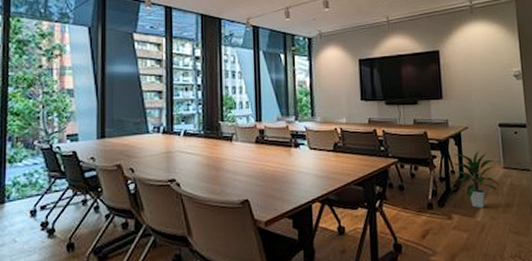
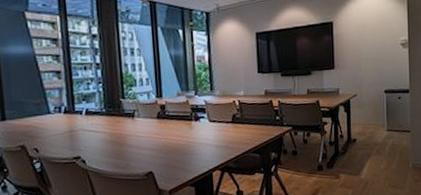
indoor plant: present [452,149,501,209] -> none [341,115,383,168]

